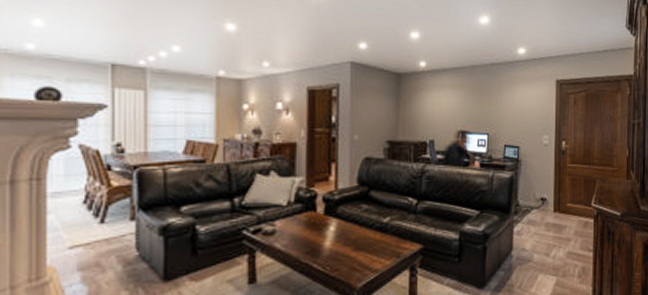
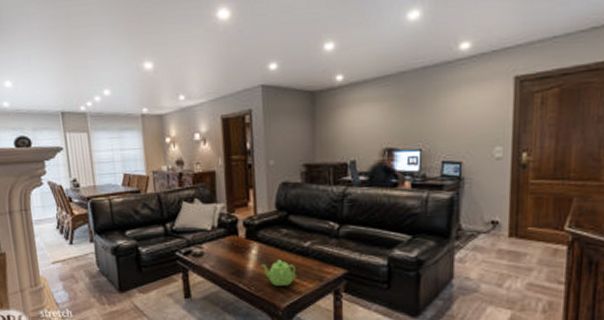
teapot: none [338,235,375,264] -> present [261,259,297,286]

